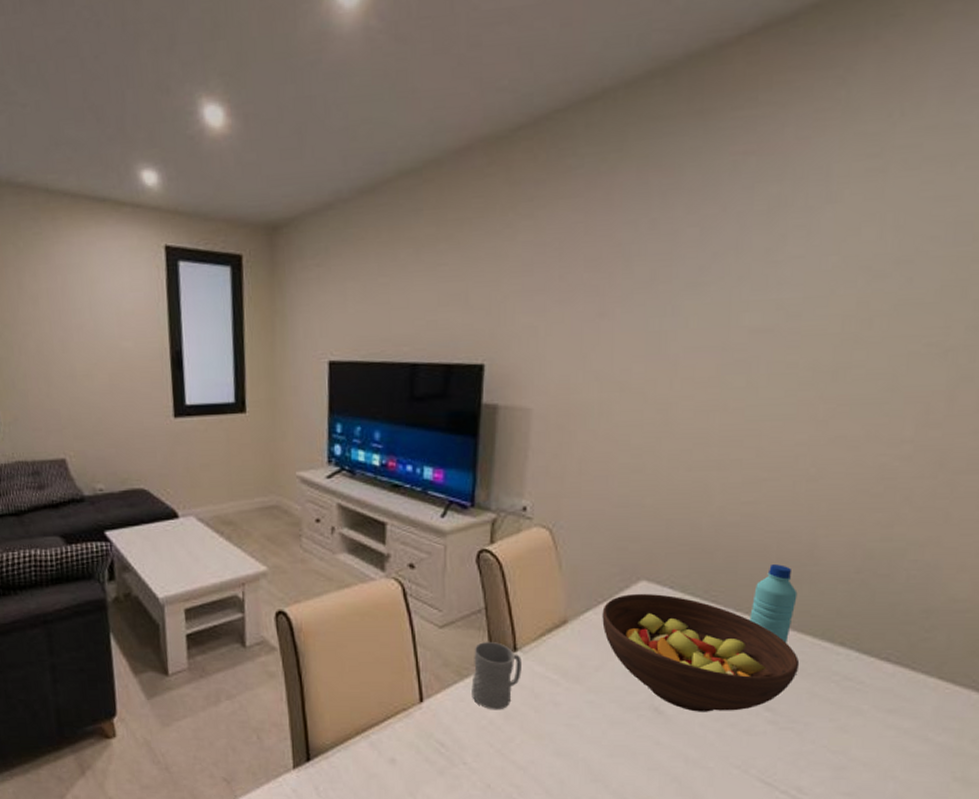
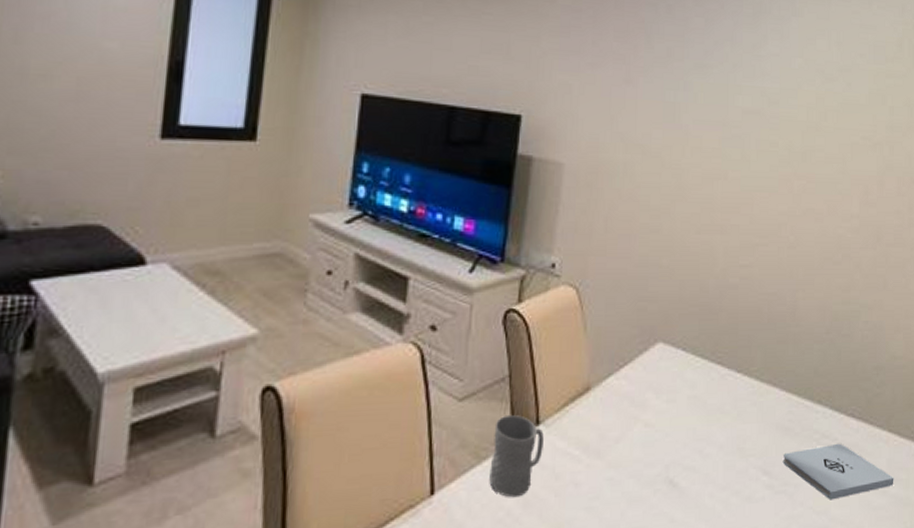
fruit bowl: present [602,593,800,712] -> none [623,355,789,482]
water bottle: present [749,564,798,644] -> none [748,325,785,404]
notepad: none [790,686,942,742] -> present [782,443,894,500]

